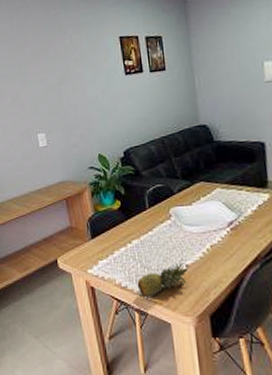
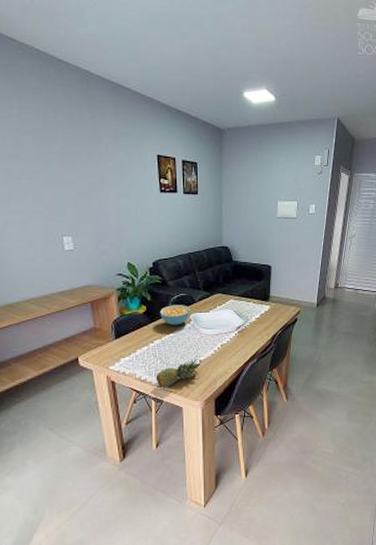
cereal bowl: none [136,197,170,223] -> present [160,305,190,326]

